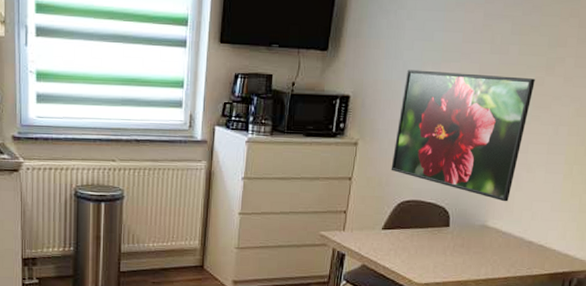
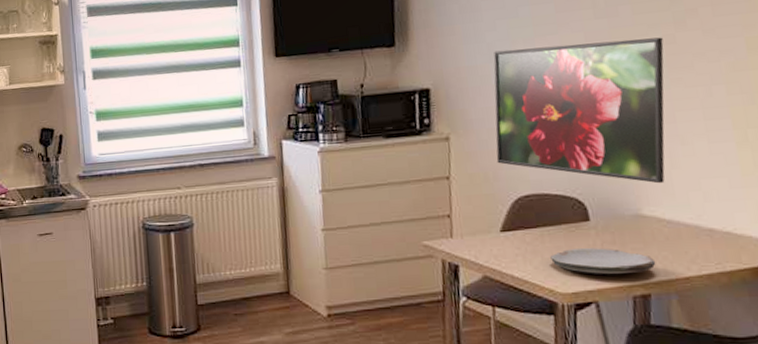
plate: none [415,248,488,272] -> present [550,248,656,275]

